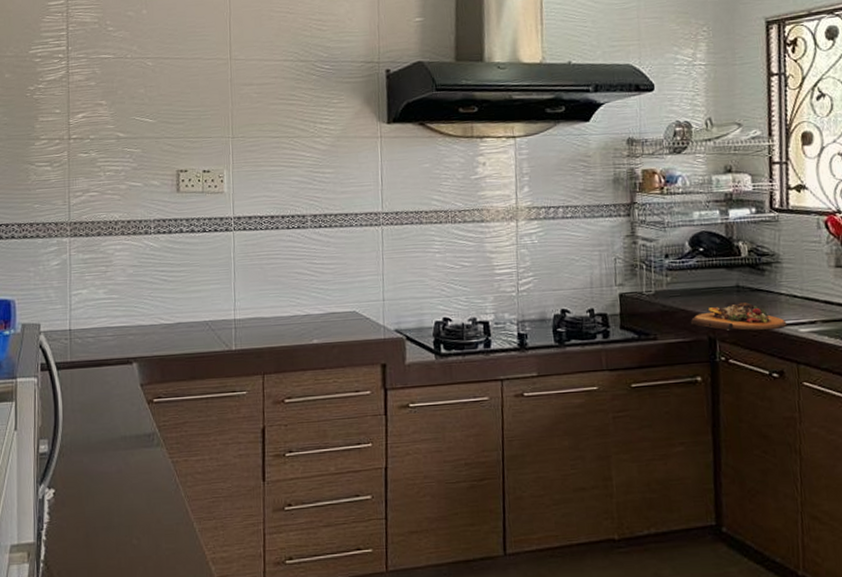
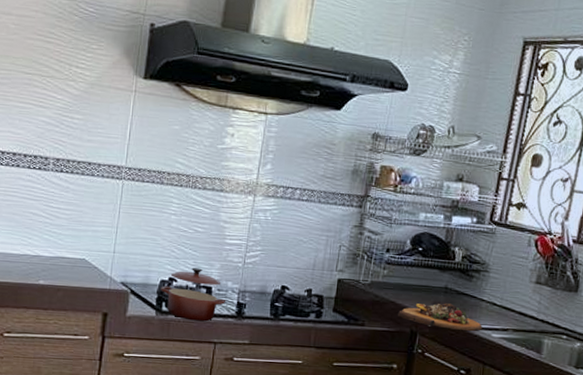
saucepan: none [436,304,506,360] -> present [160,268,226,322]

